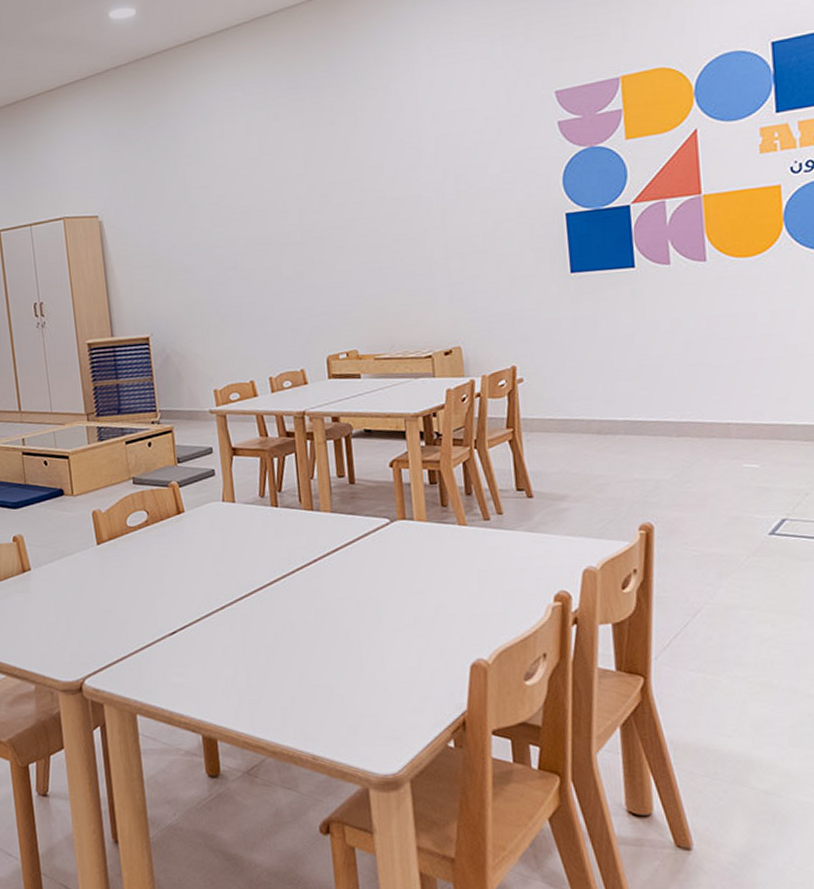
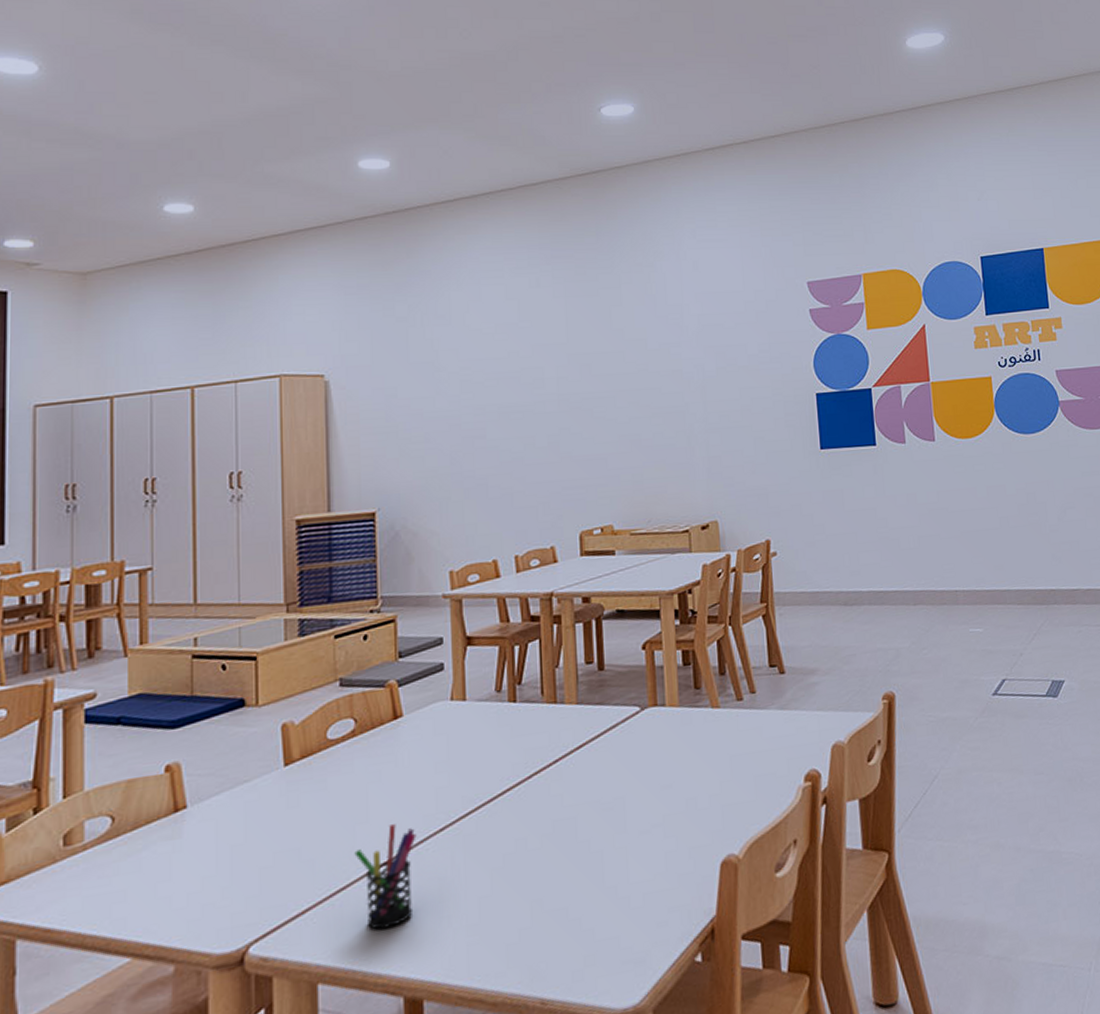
pen holder: none [155,599,205,680] -> present [354,824,417,930]

